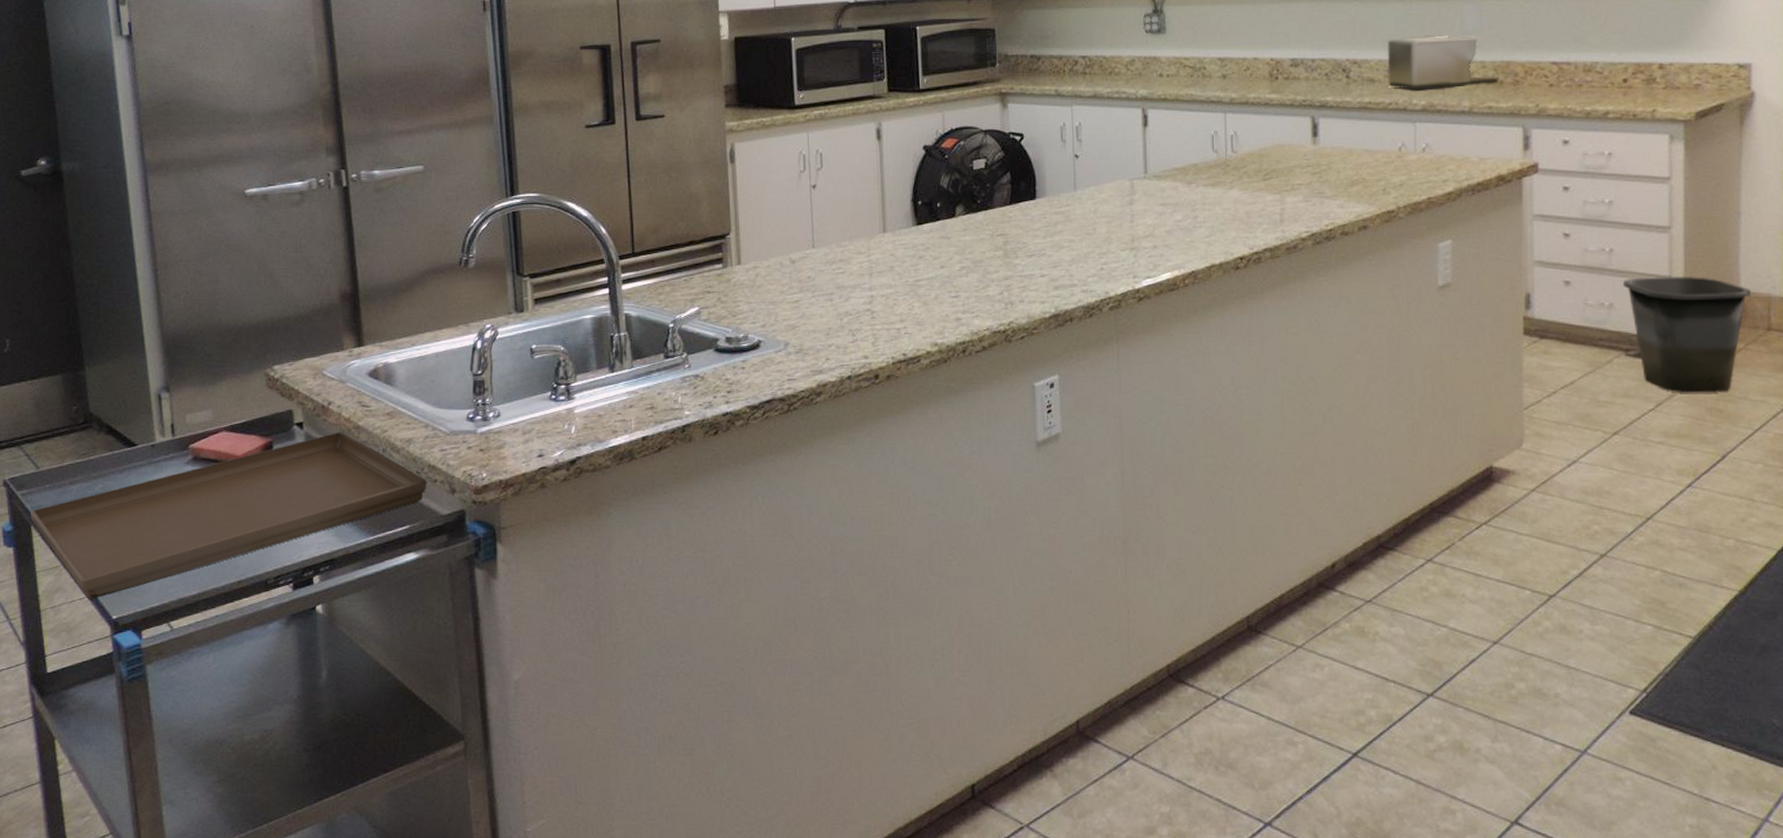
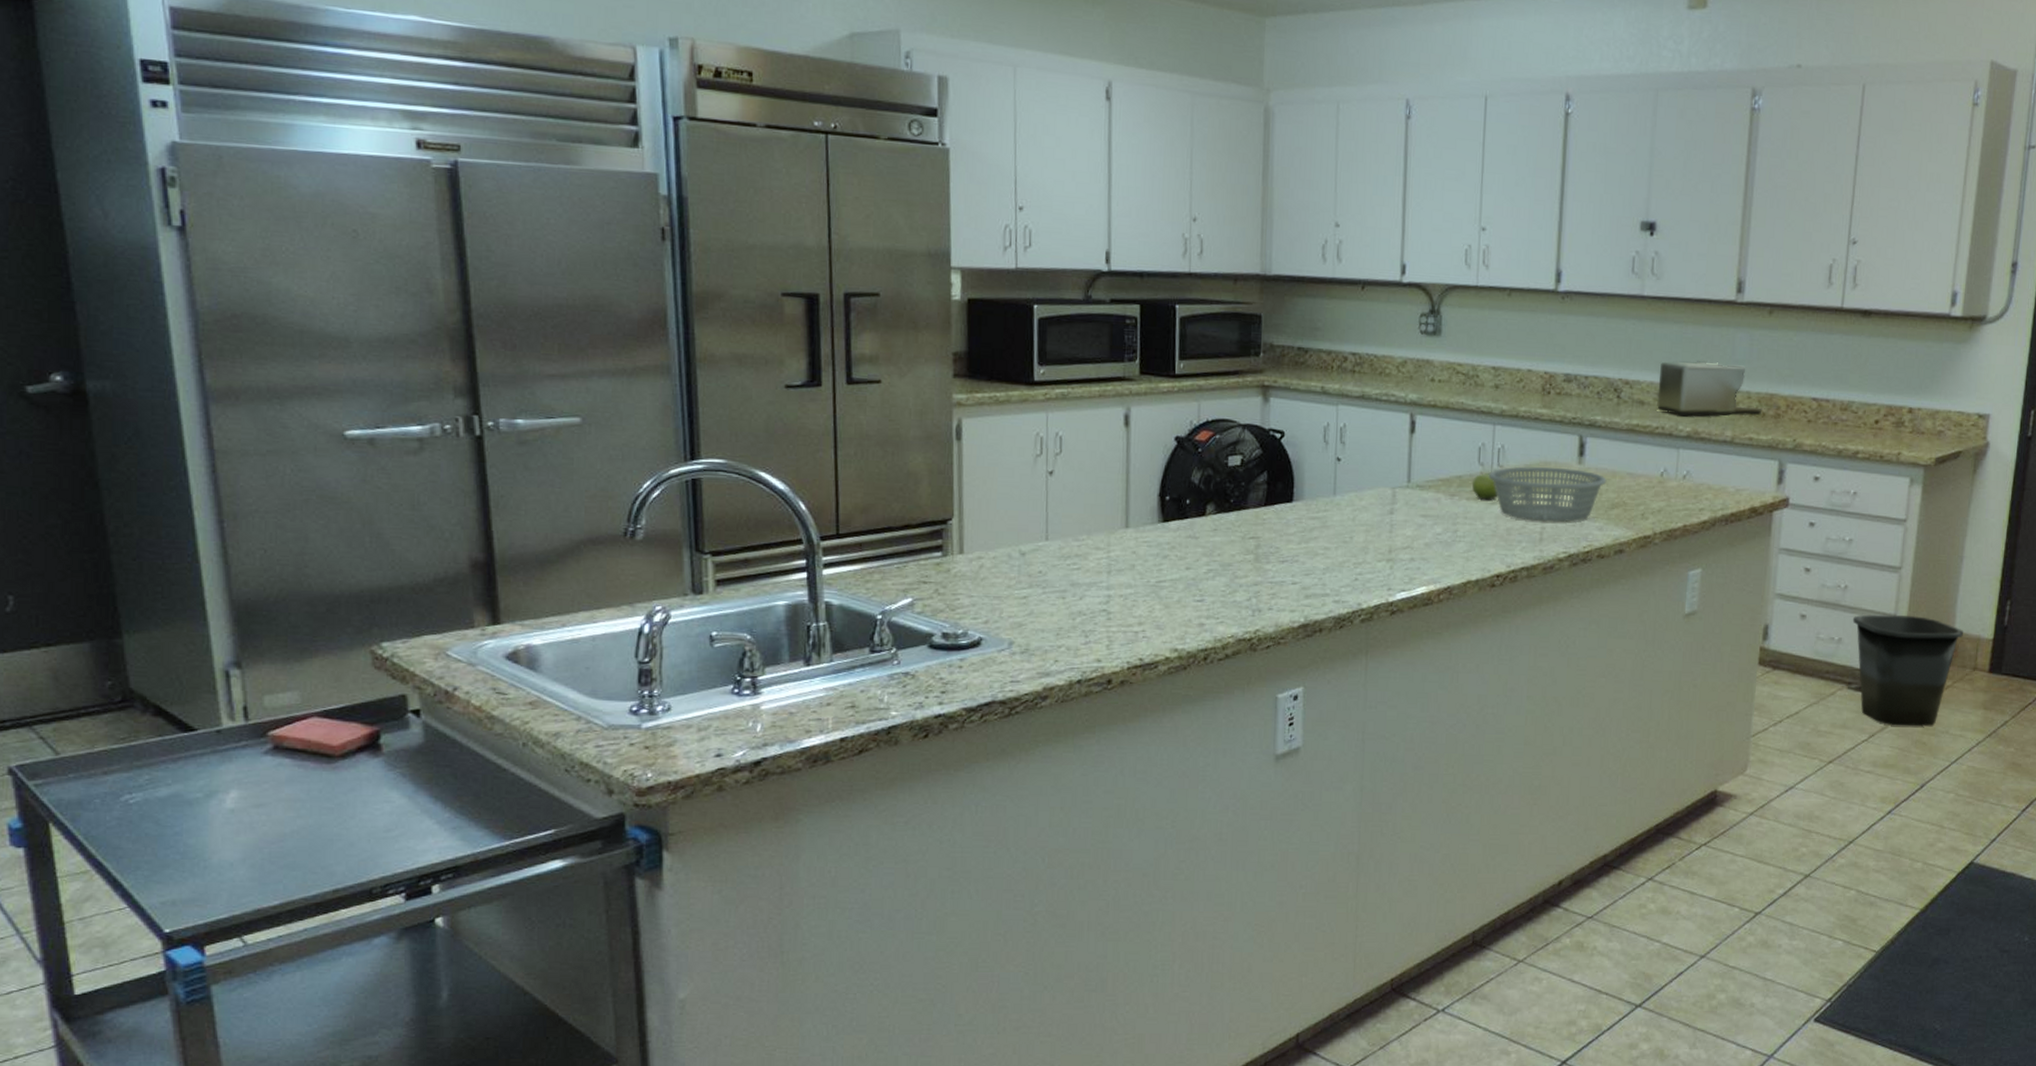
serving tray: present [30,432,426,599] -> none [48,722,577,910]
fruit: none [1208,158,1235,185] -> present [1472,472,1498,500]
colander: none [1223,149,1344,203] -> present [1488,466,1607,523]

